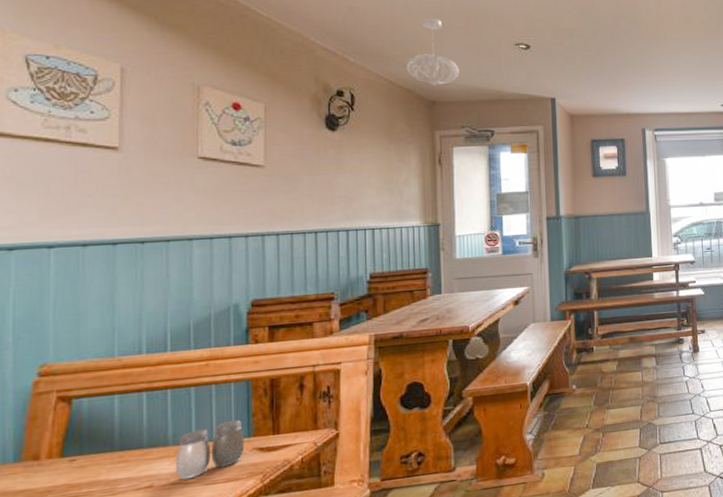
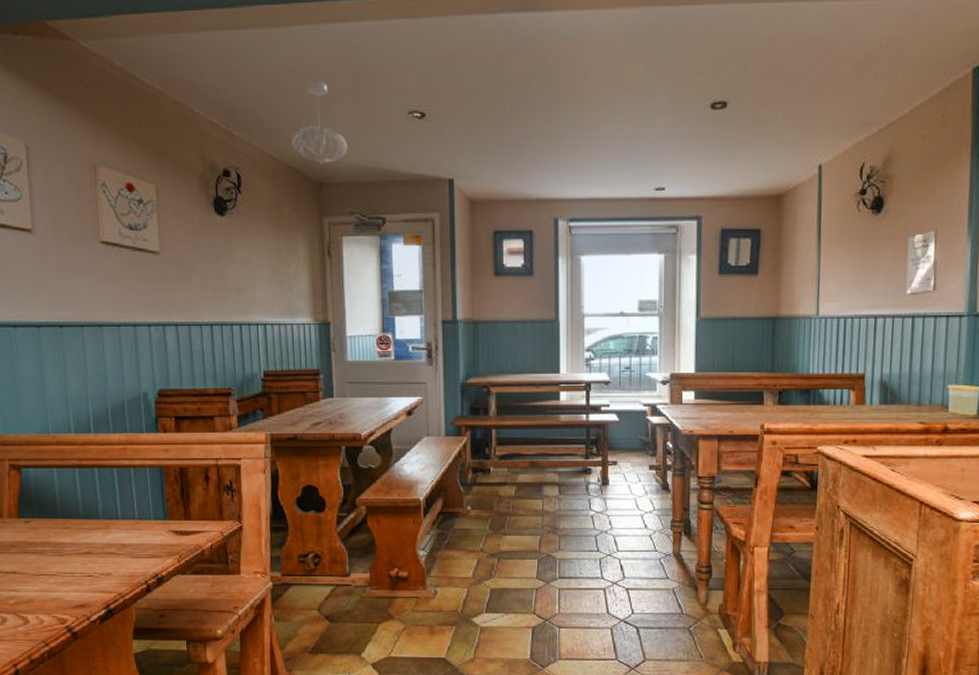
salt and pepper shaker: present [175,419,245,480] -> none [106,502,162,551]

